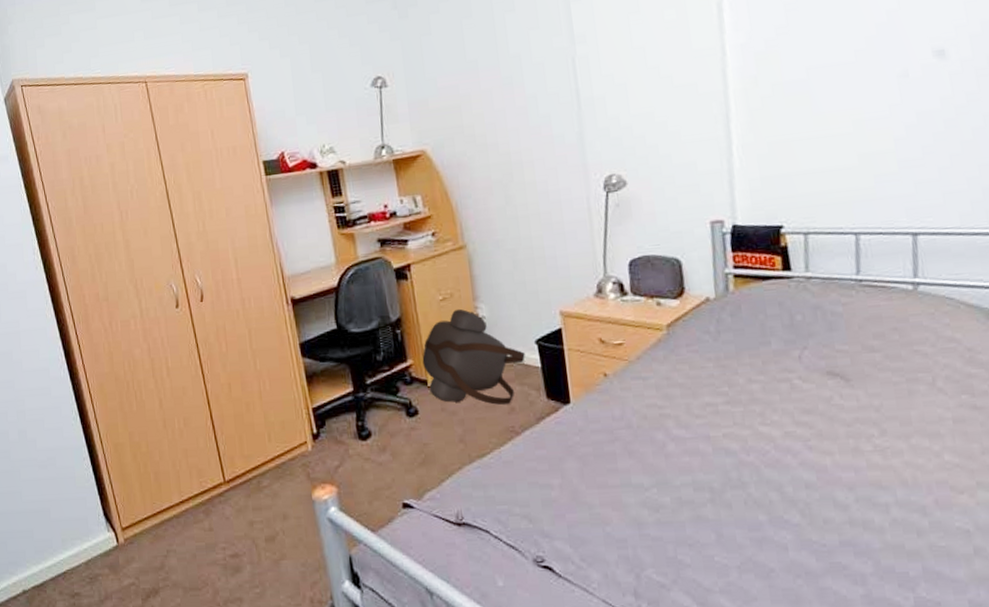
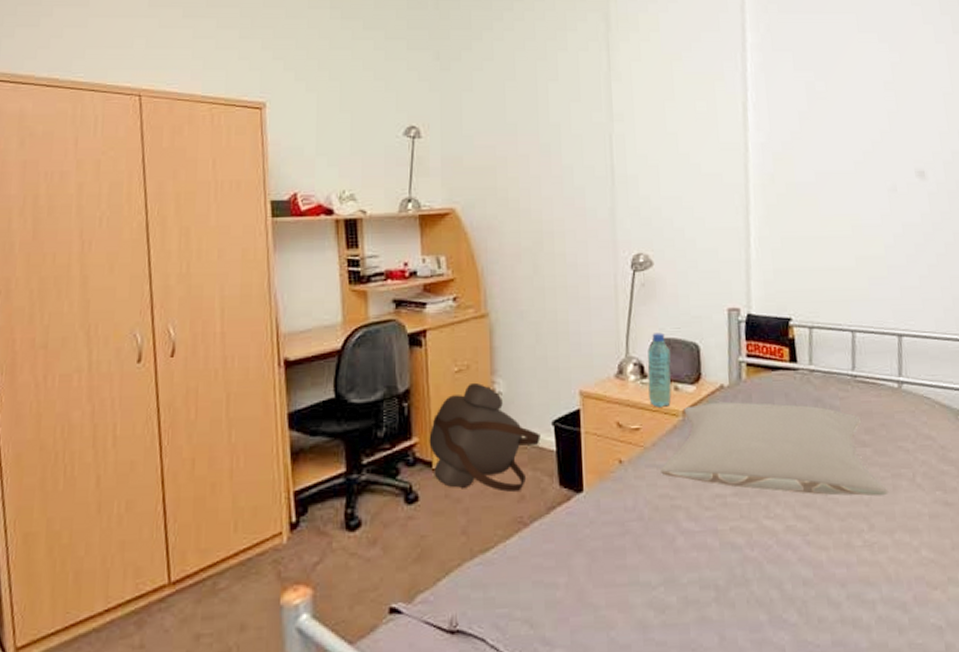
water bottle: none [626,250,654,323] -> present [647,332,672,407]
pillow: none [647,313,903,402] -> present [661,402,889,497]

